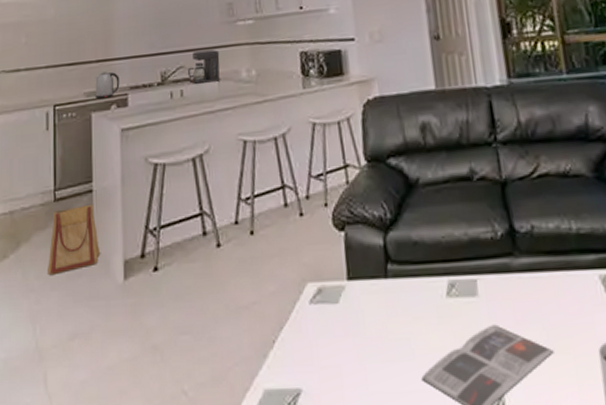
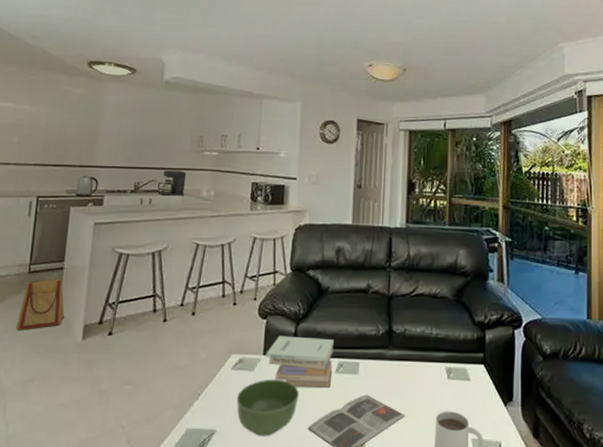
bowl: none [321,312,403,394] -> present [236,379,299,436]
books: none [350,249,443,323] -> present [266,336,335,388]

